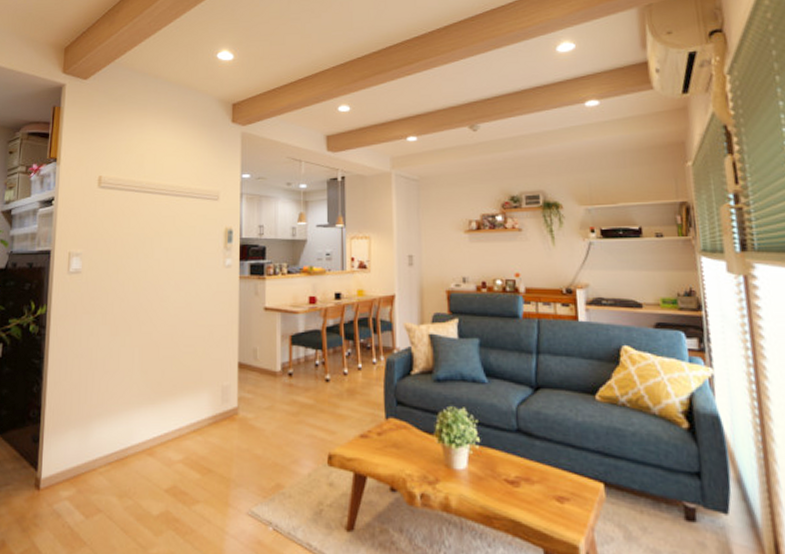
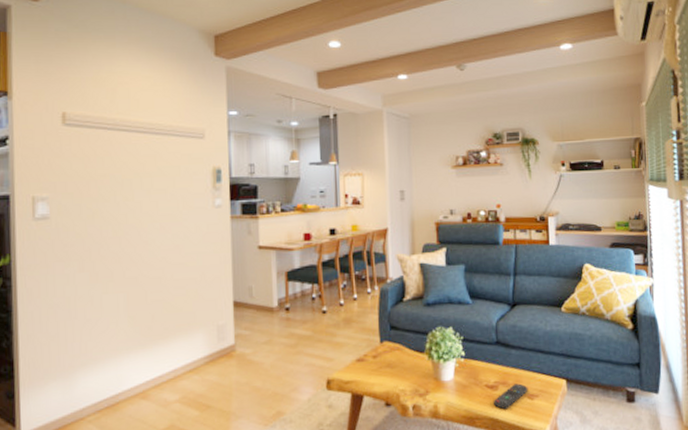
remote control: none [514,482,557,512] -> present [493,383,528,410]

